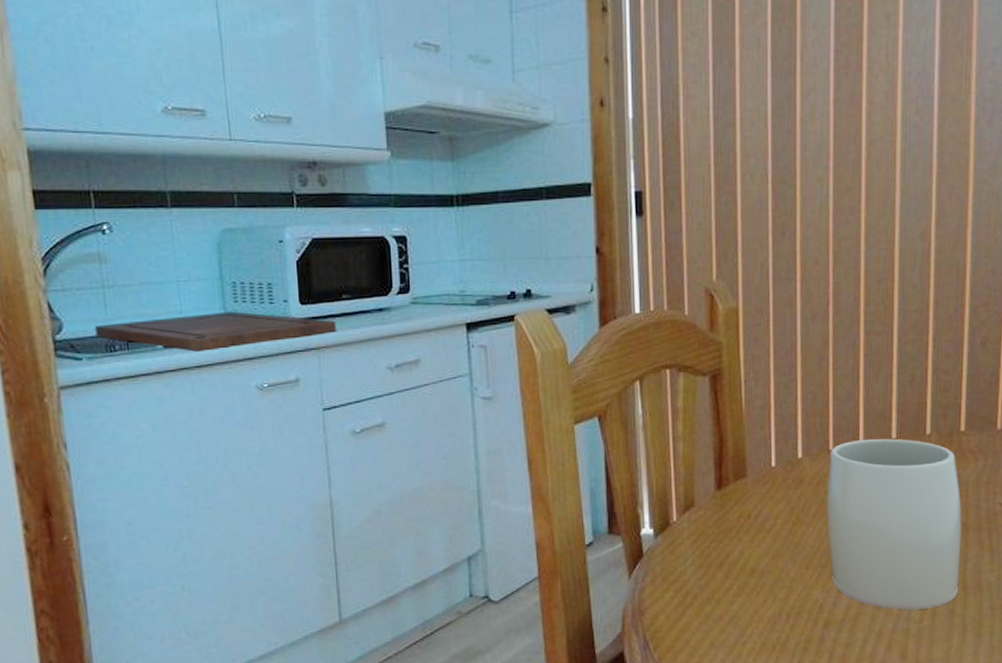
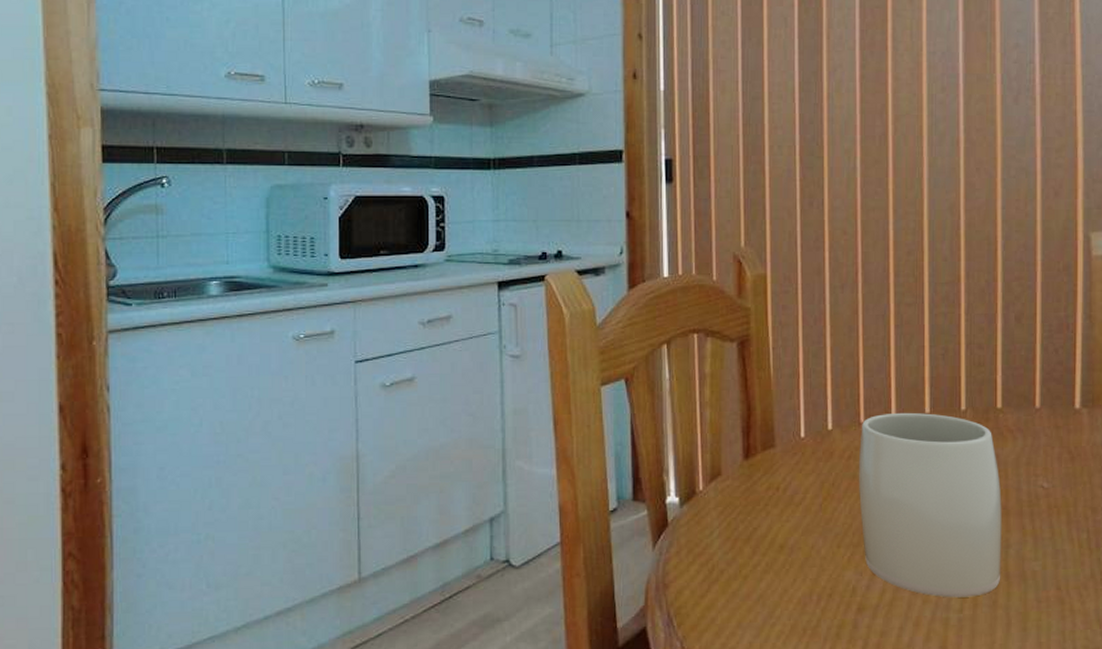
cutting board: present [95,311,336,352] -> none [147,263,373,301]

